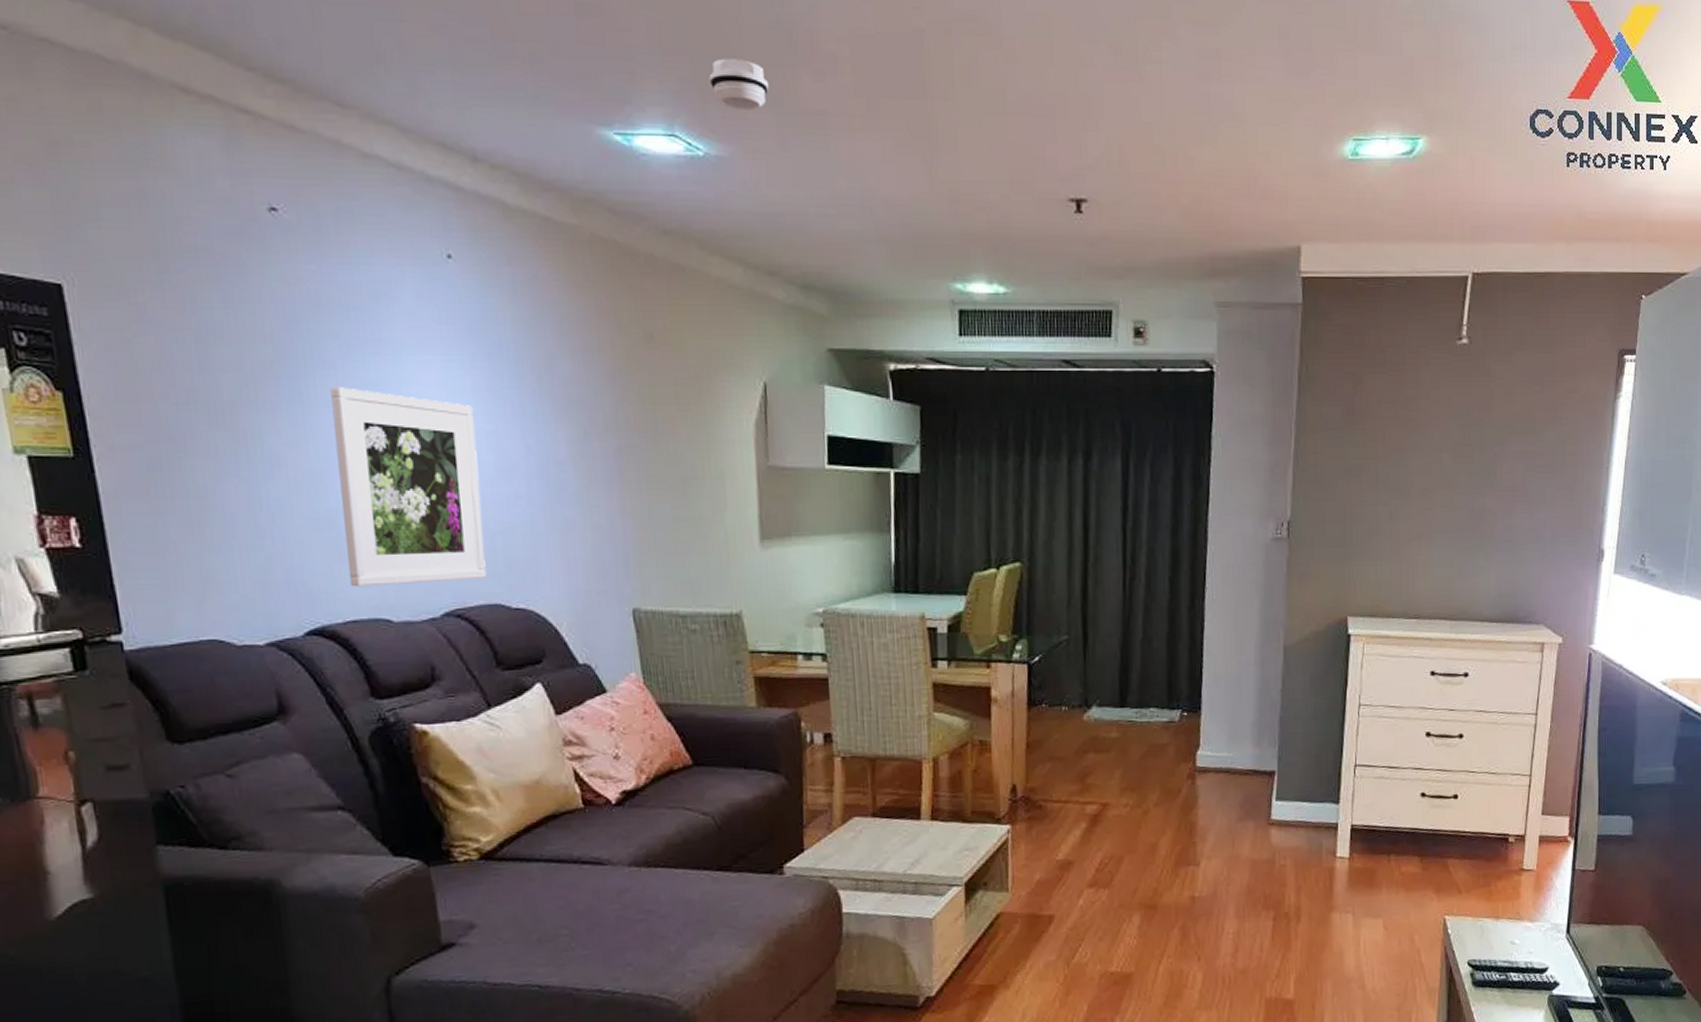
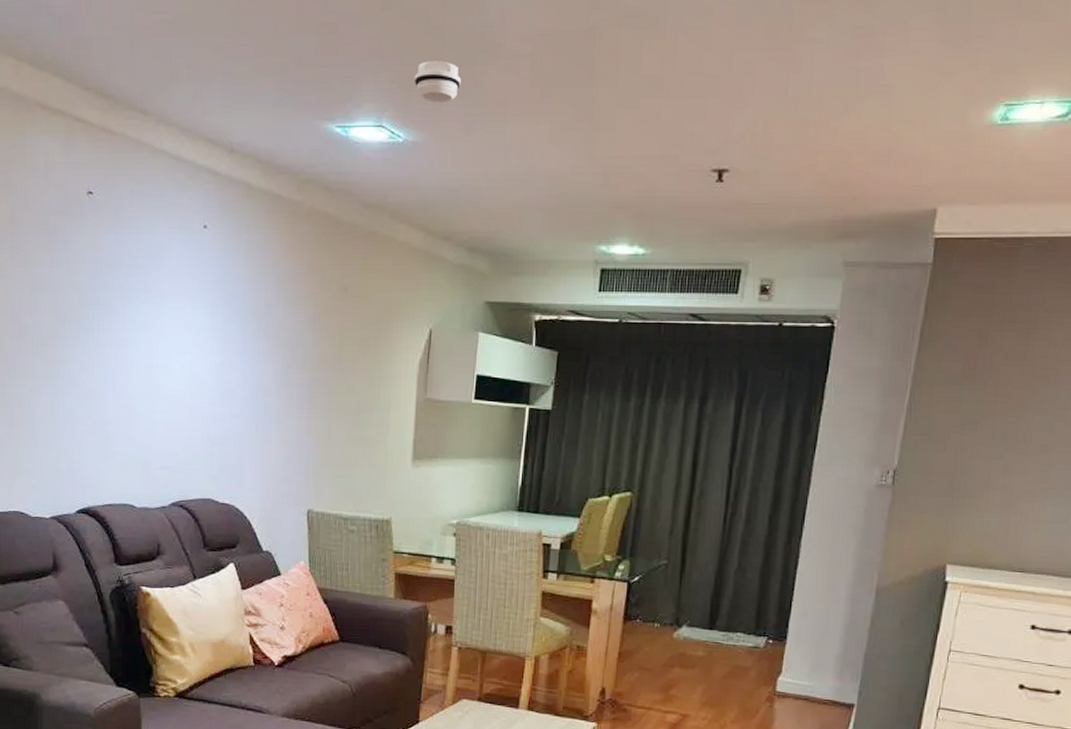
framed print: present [330,387,487,587] -> none [110,326,208,479]

